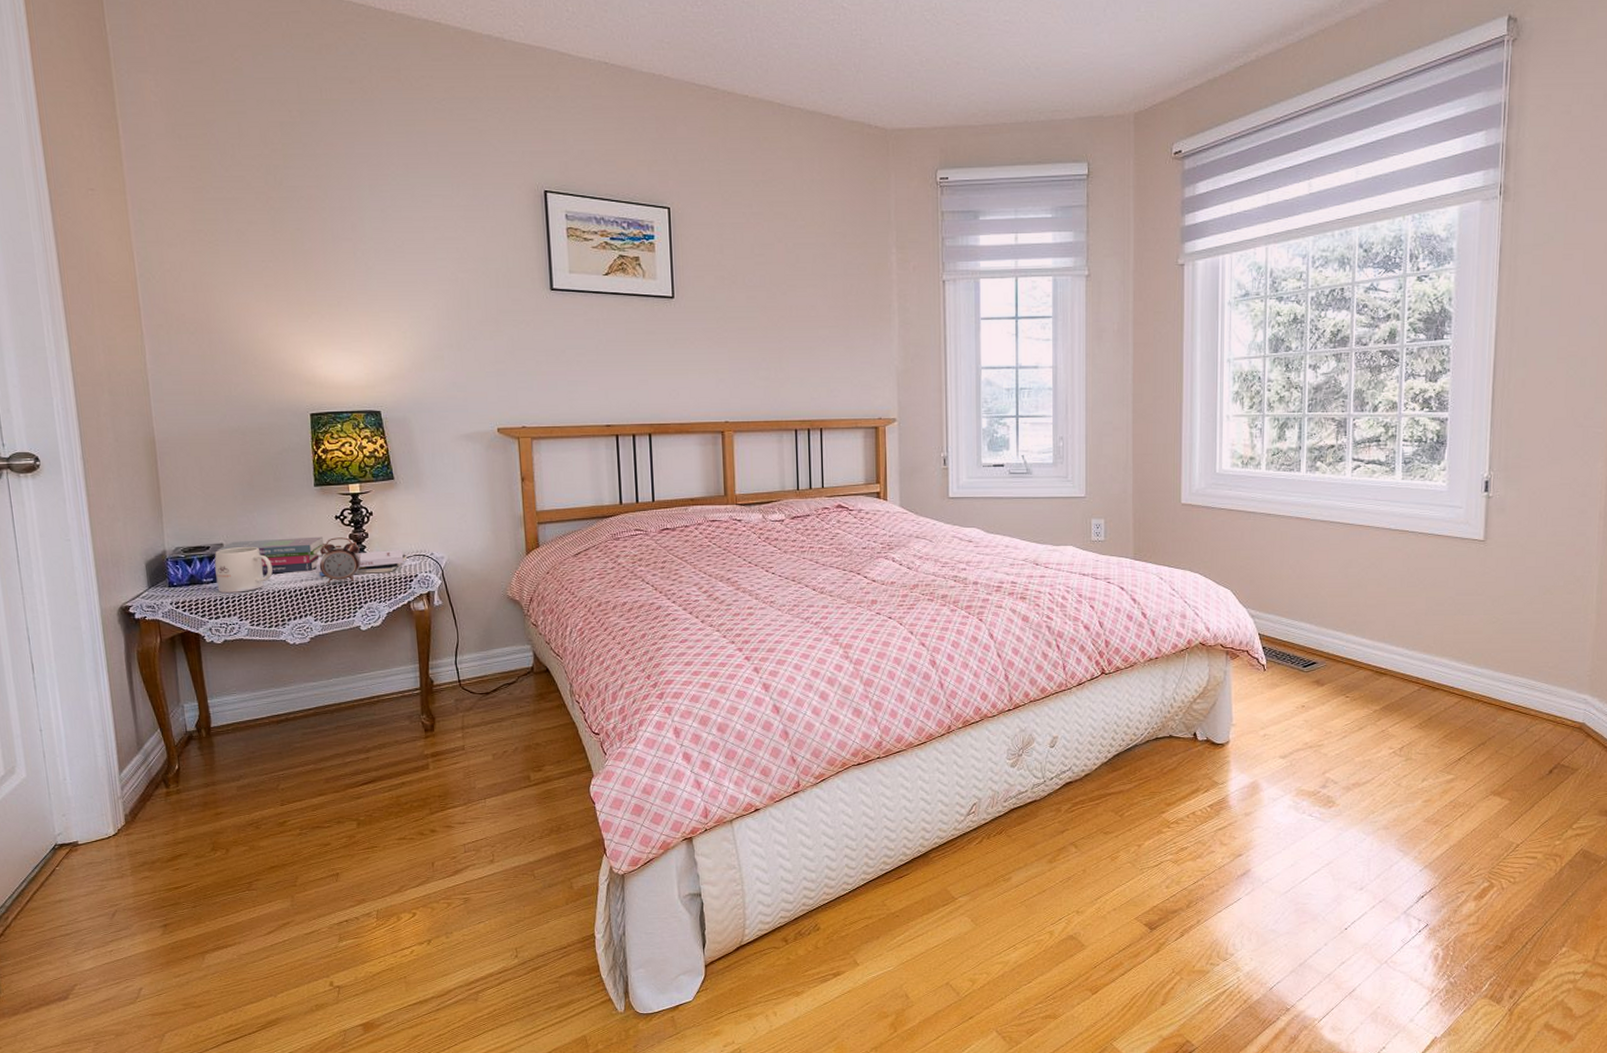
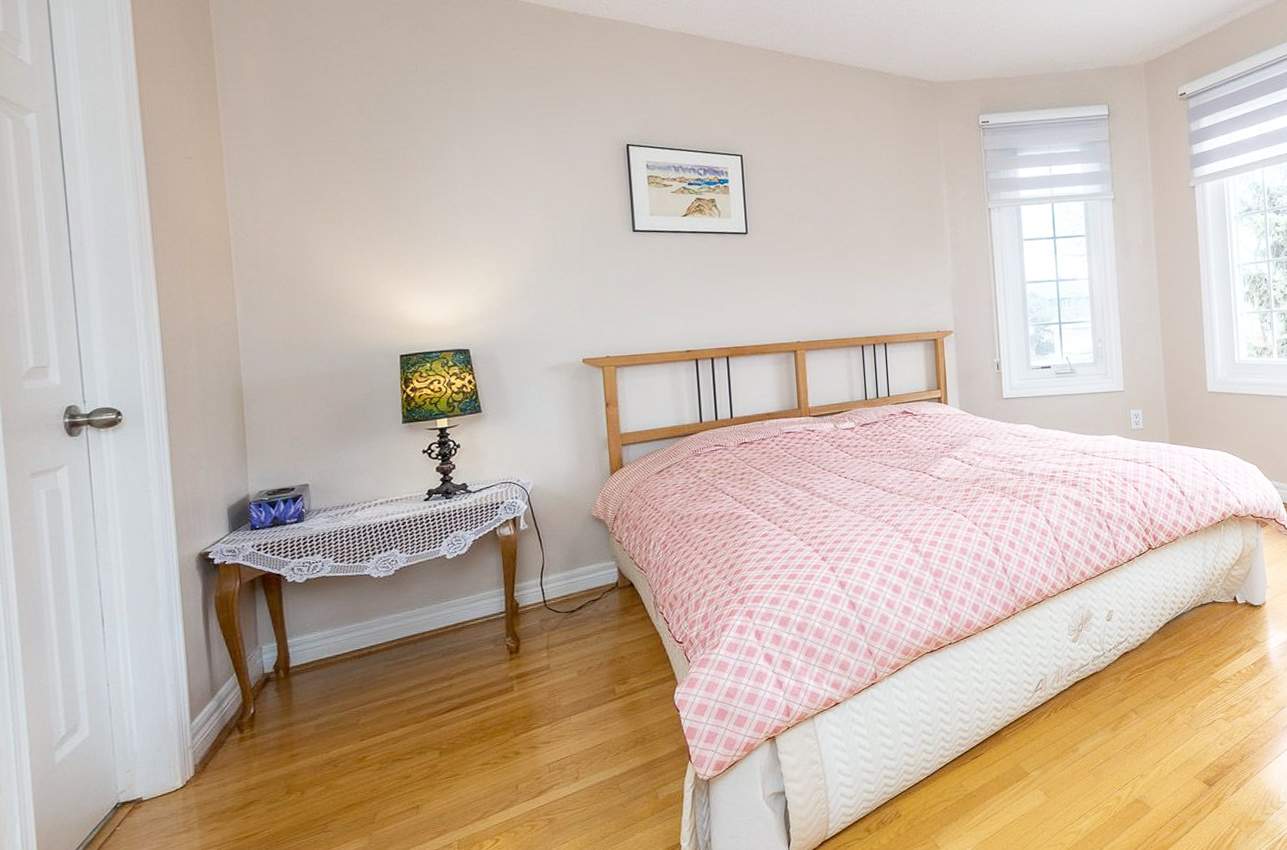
mug: present [214,546,273,593] -> none [298,484,358,532]
books: present [216,536,324,574] -> none [301,471,411,511]
books: present [315,549,408,577] -> none [402,478,494,510]
alarm clock: present [319,537,361,584] -> none [405,470,448,516]

